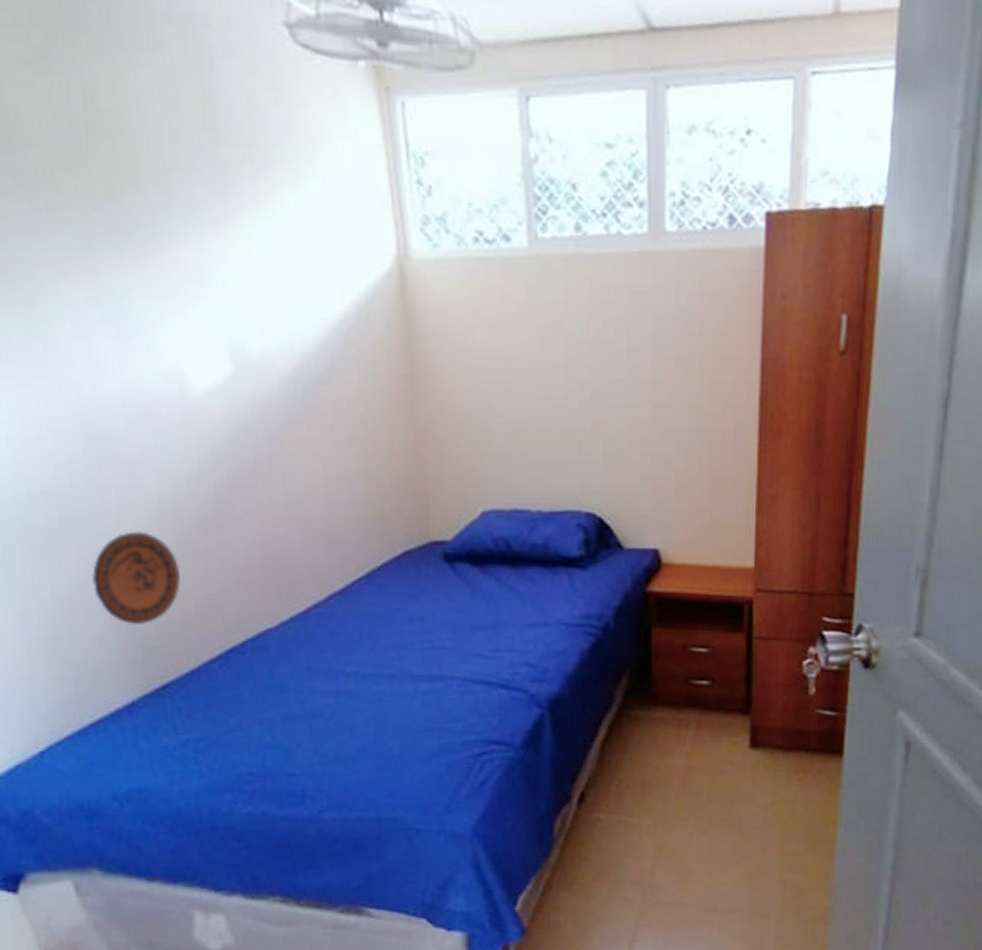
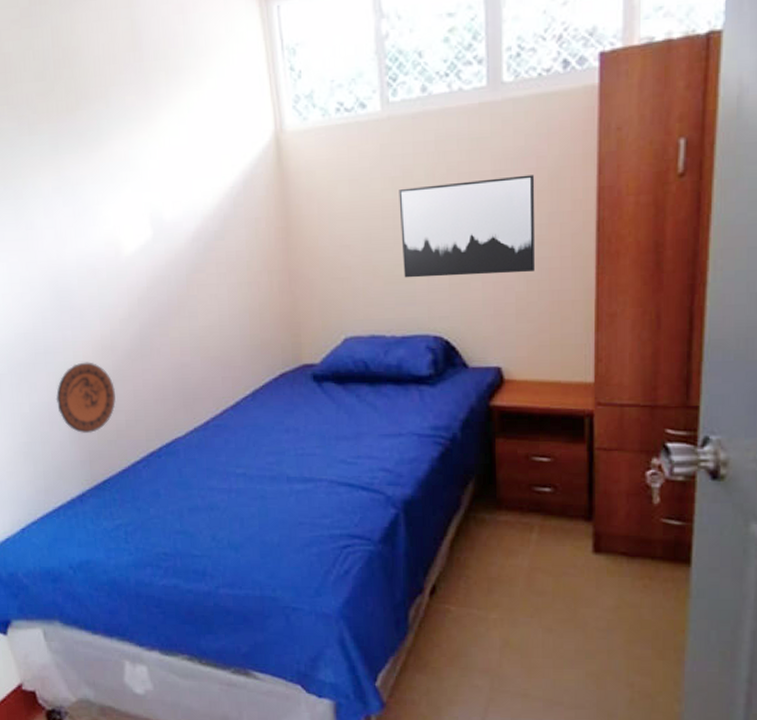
wall art: none [548,338,698,446] -> present [399,174,536,278]

